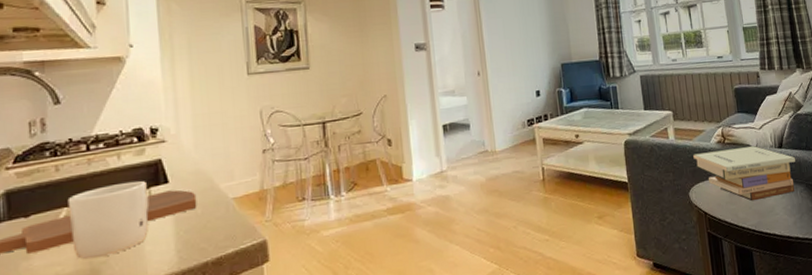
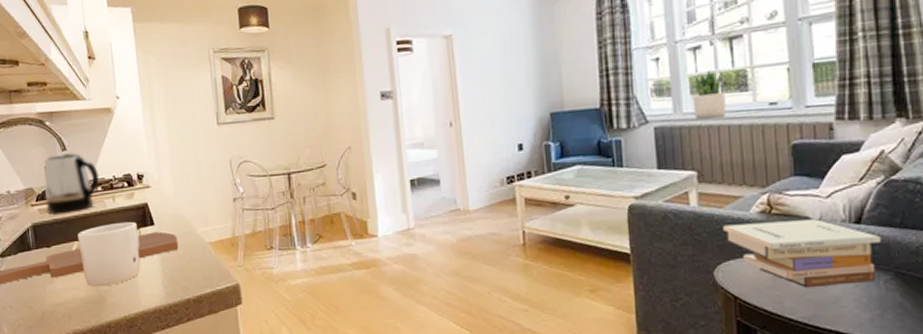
kettle: none [26,106,101,177] -> present [43,153,99,214]
planter: none [666,31,689,70] -> present [693,70,726,121]

